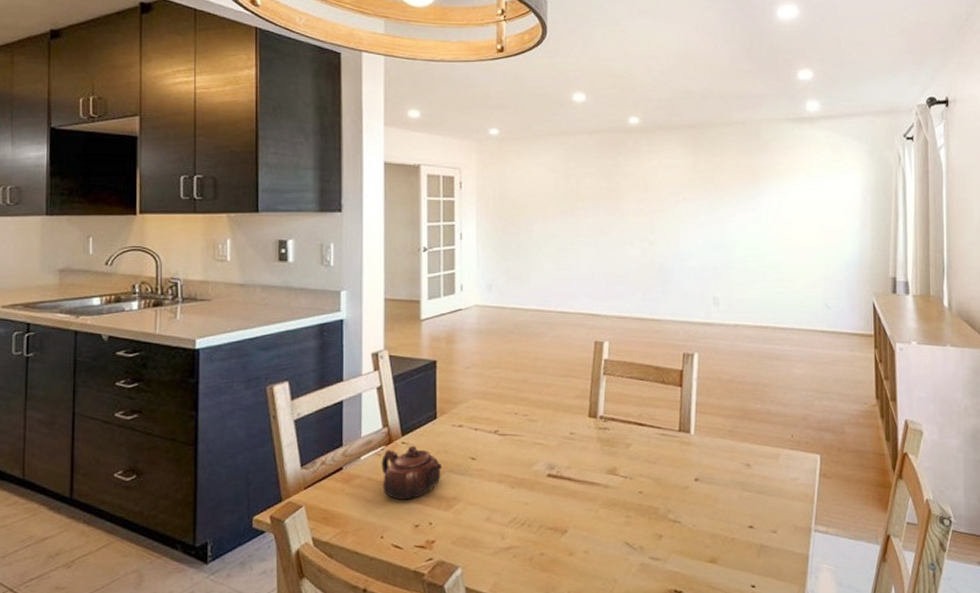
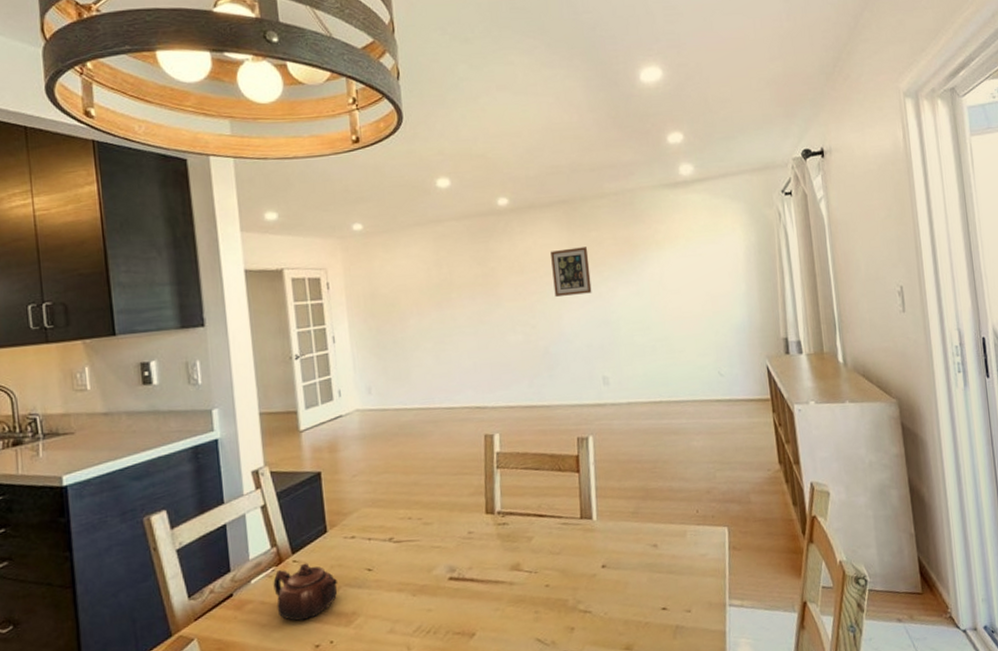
wall art: none [675,171,711,216] -> present [550,247,592,297]

